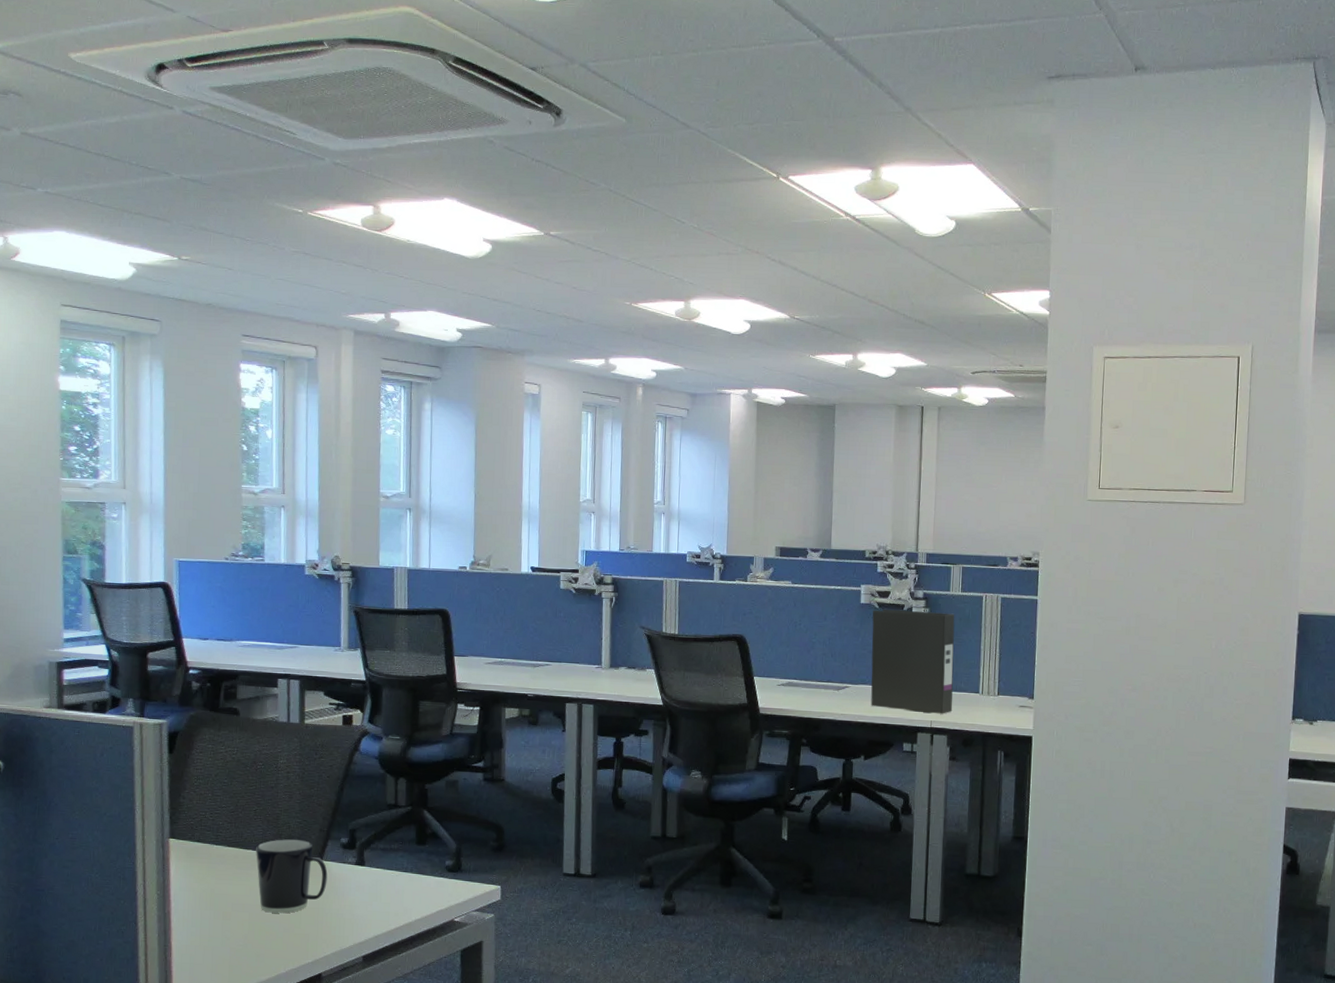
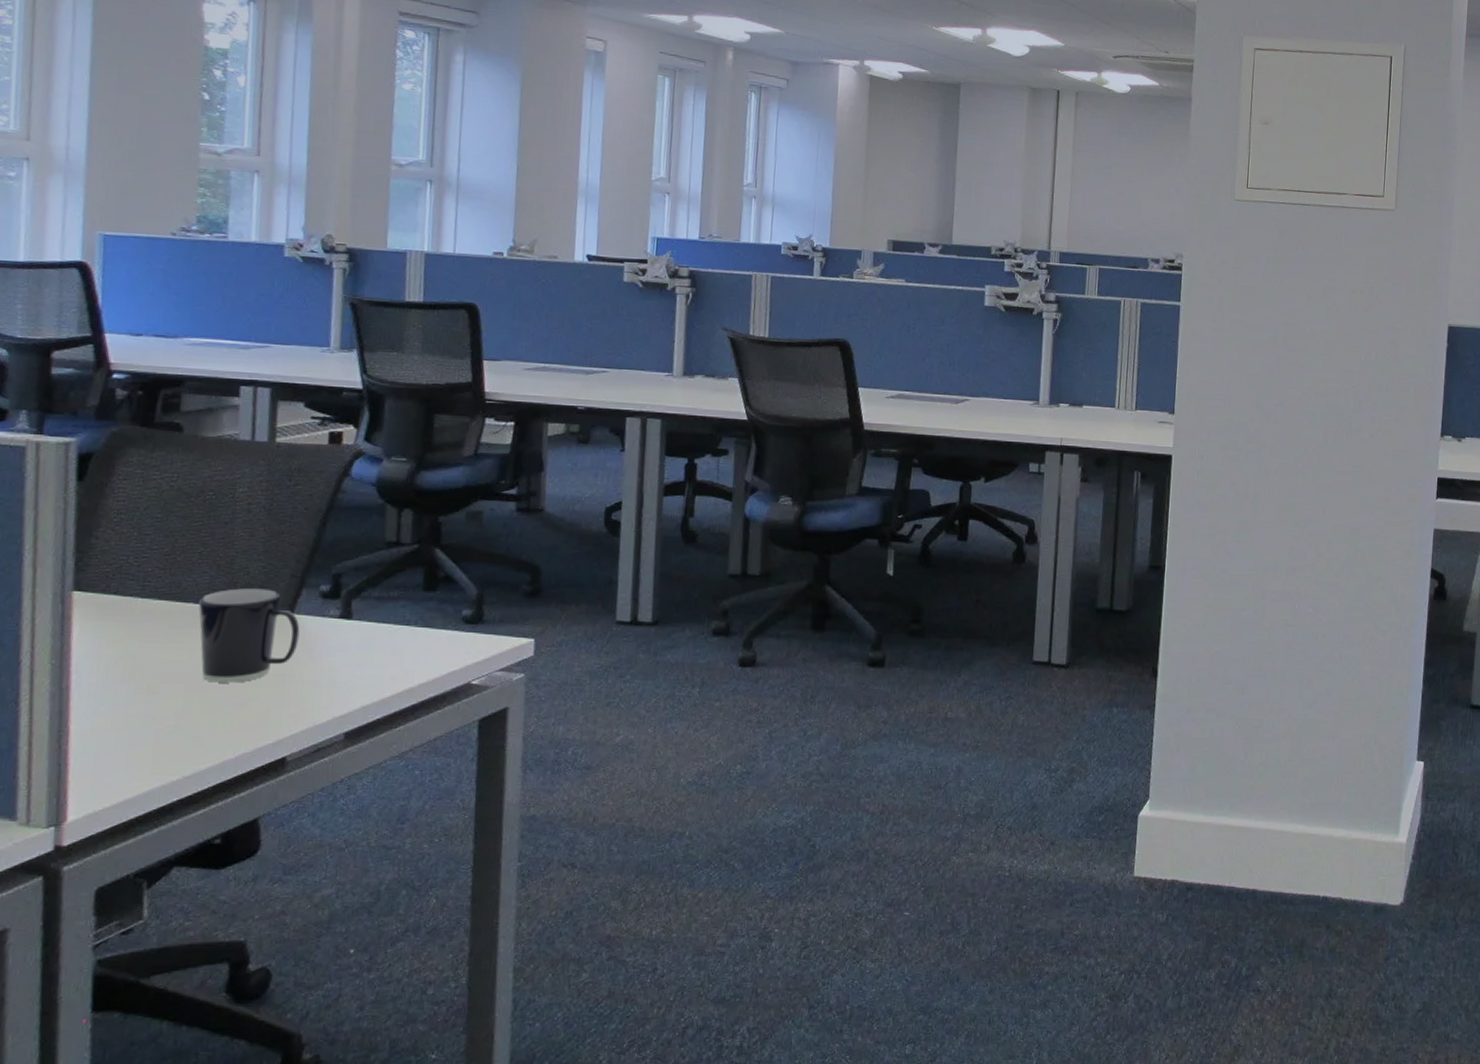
binder: present [871,609,955,714] -> none [993,313,1090,431]

